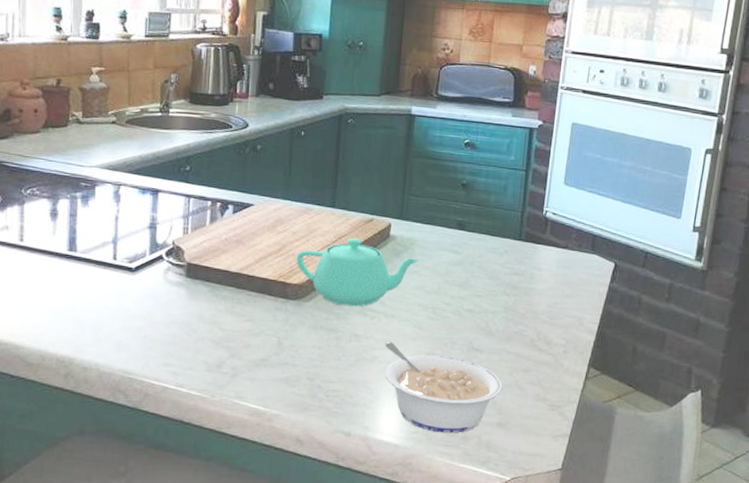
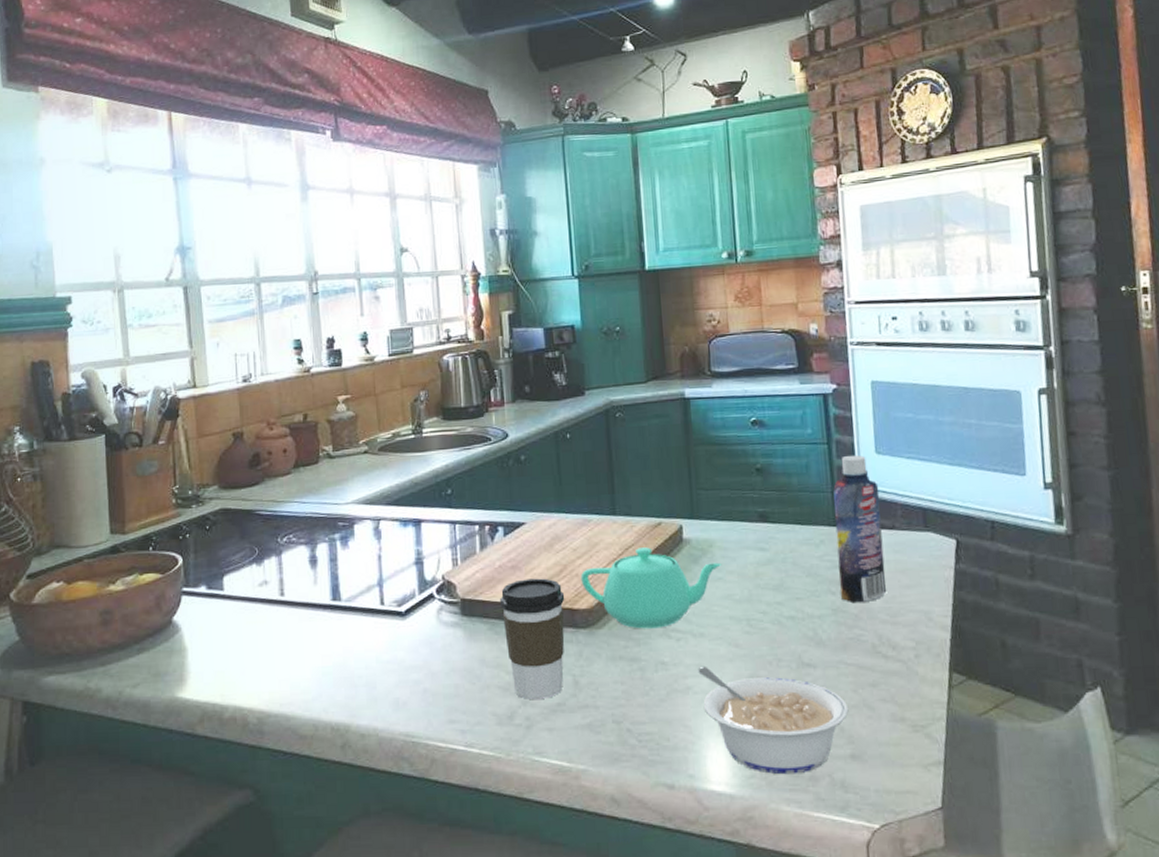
coffee cup: none [222,252,280,355] -> present [500,578,565,700]
bottle: none [513,182,561,305] -> present [833,454,887,602]

